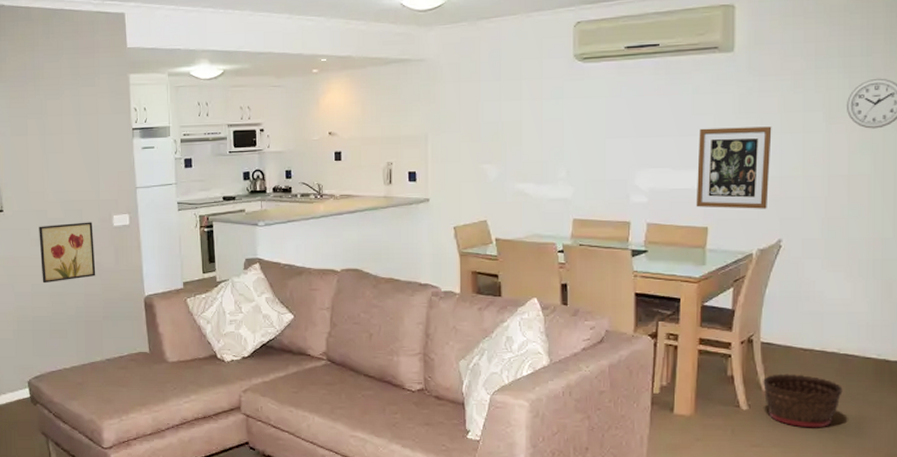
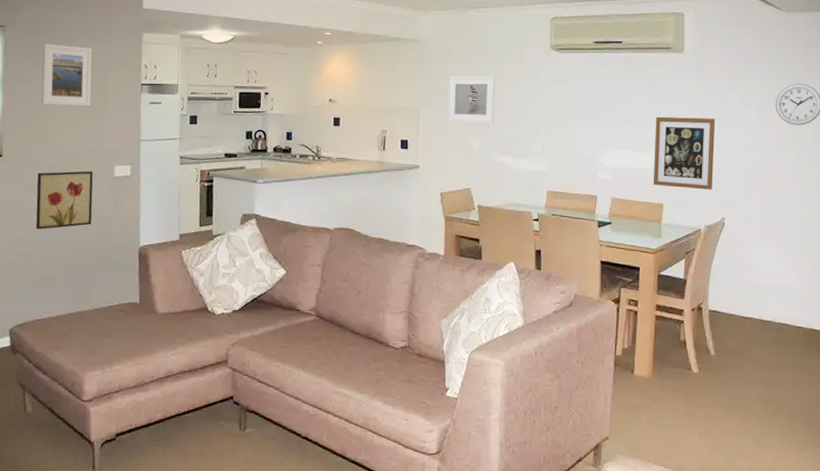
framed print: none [30,92,83,157] -> present [41,44,92,106]
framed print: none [459,95,512,149] -> present [448,75,496,123]
basket: present [763,374,843,428] -> none [711,339,778,391]

